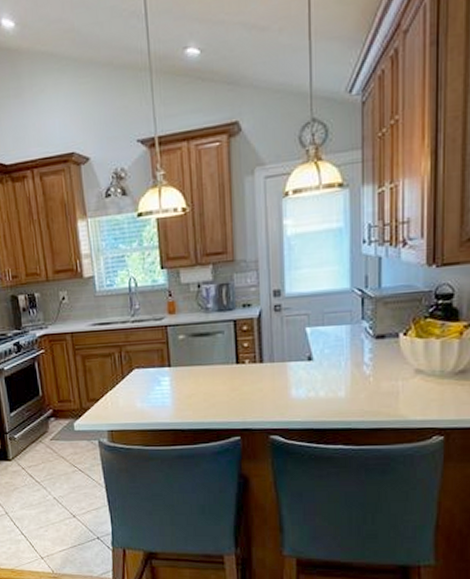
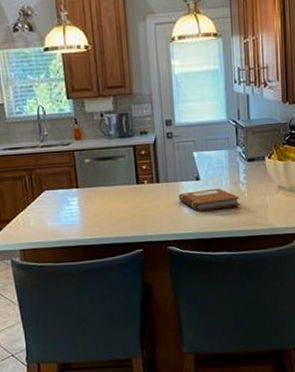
notebook: none [286,370,362,397] -> present [179,188,240,211]

